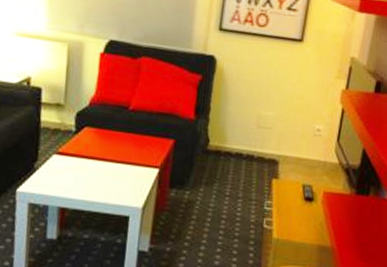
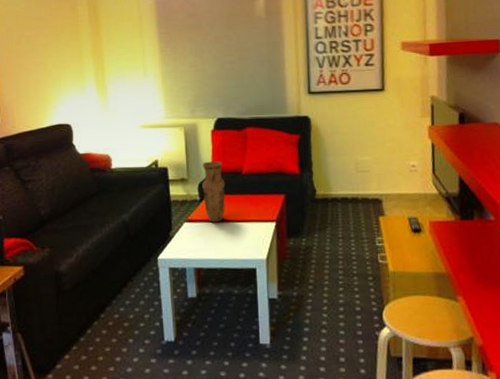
vase: none [79,88,108,160] -> present [202,161,226,223]

